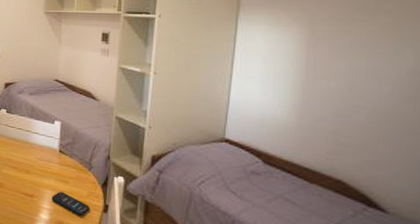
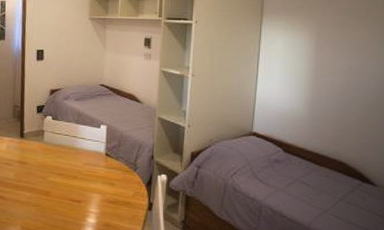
smartphone: present [51,191,89,216] -> none [98,194,135,216]

